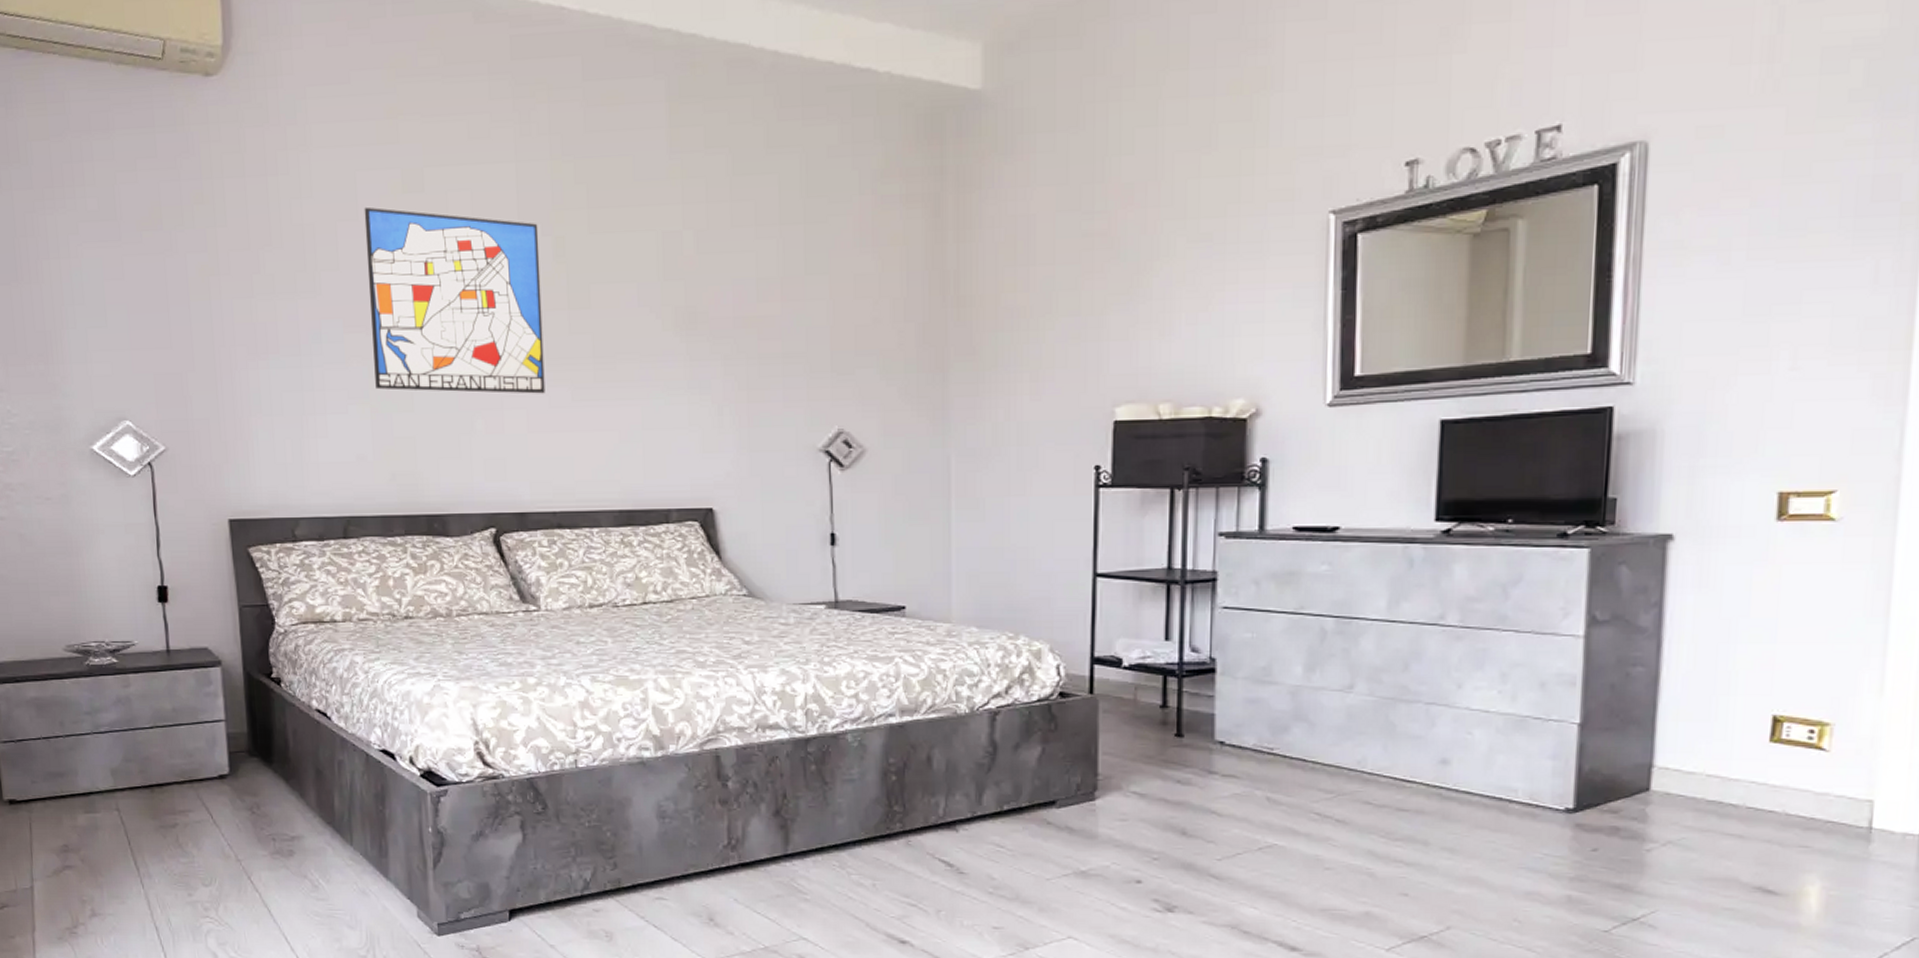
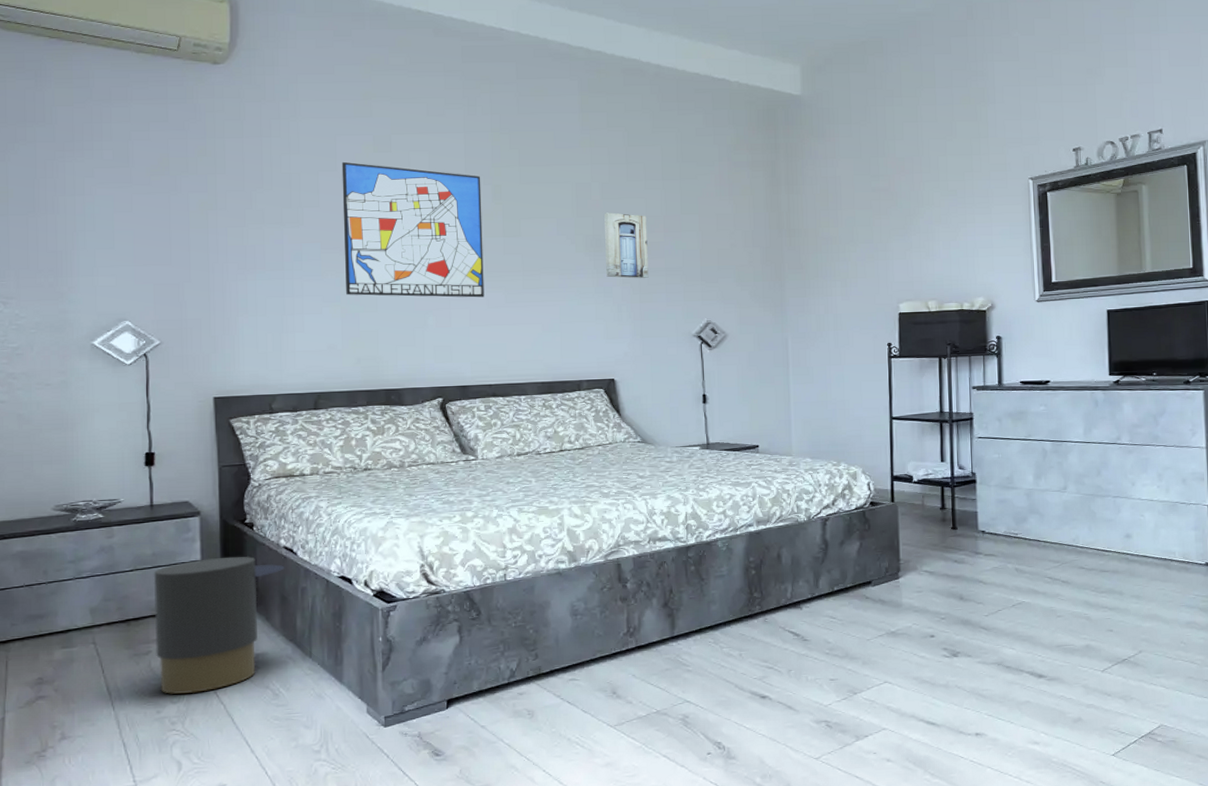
trash can: none [174,717,318,876] -> present [153,556,285,694]
wall art: none [700,273,760,368] -> present [604,212,649,278]

